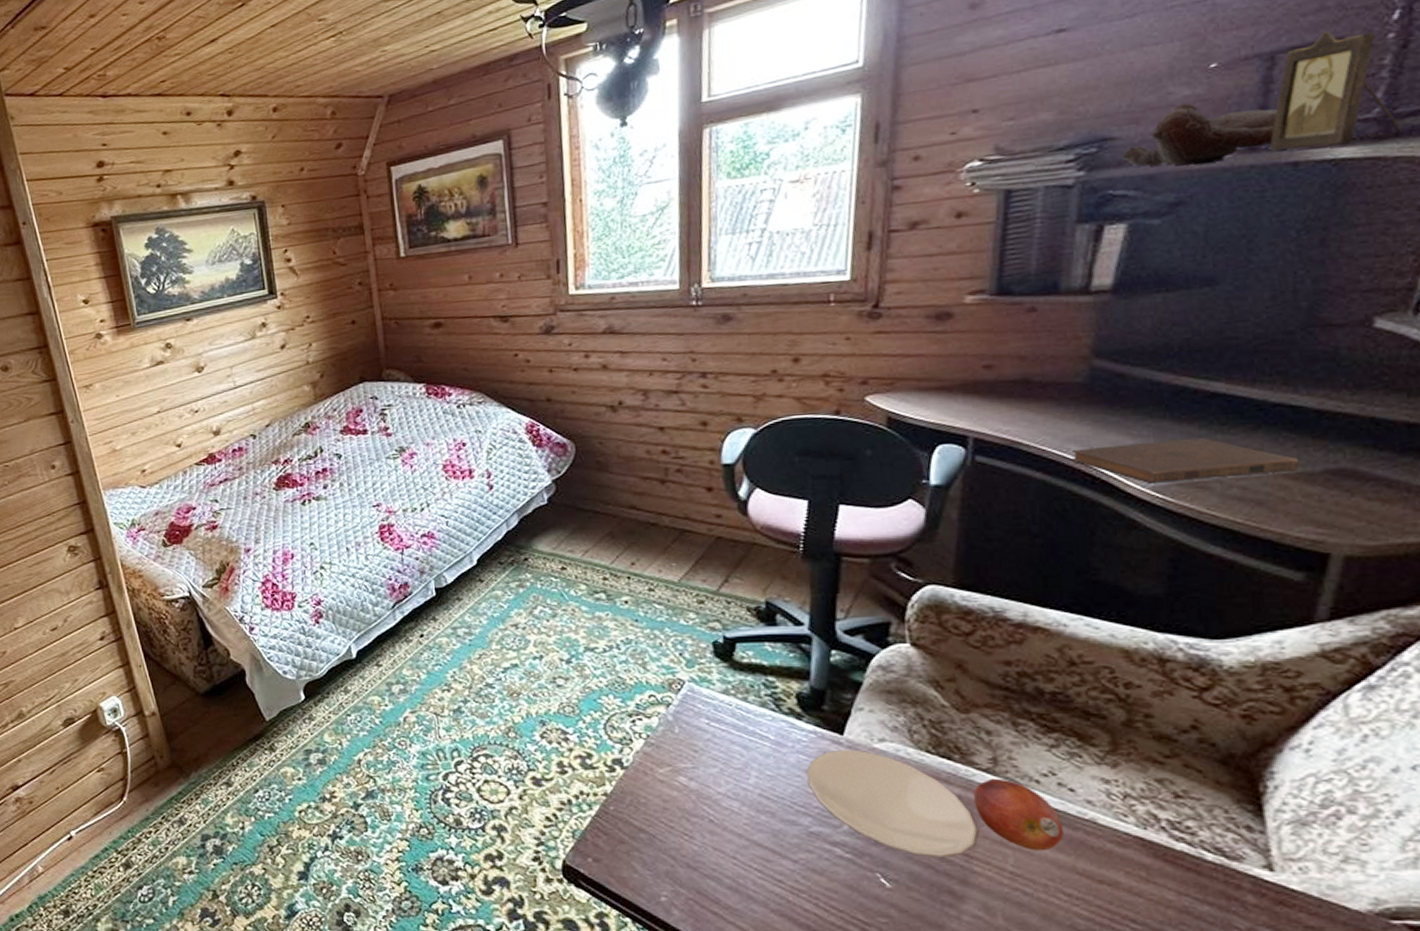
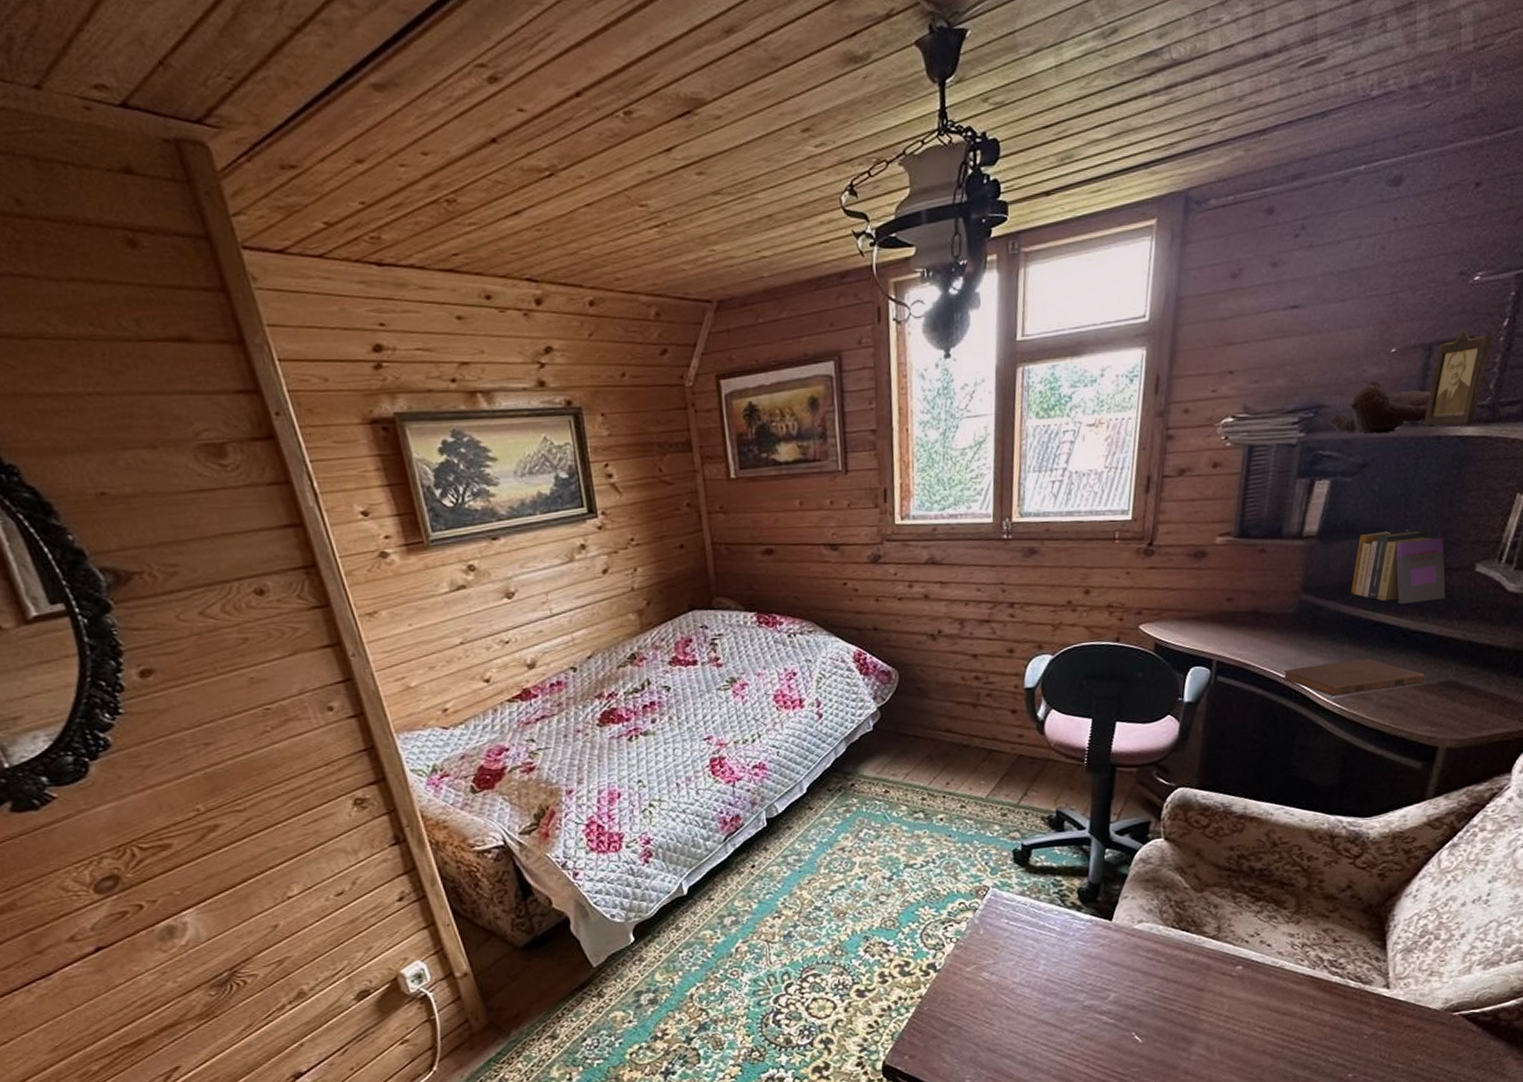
saucer: present [805,749,980,858] -> none [1082,932,1206,1014]
fruit: present [973,778,1065,851] -> none [1203,942,1263,997]
books: none [1169,278,1326,370] -> present [1351,530,1446,604]

